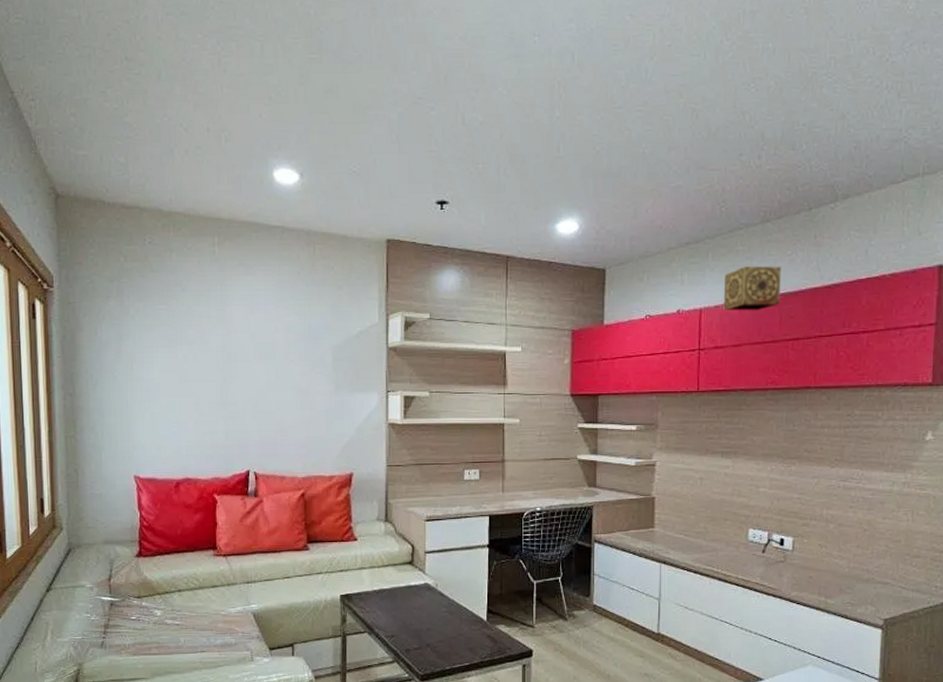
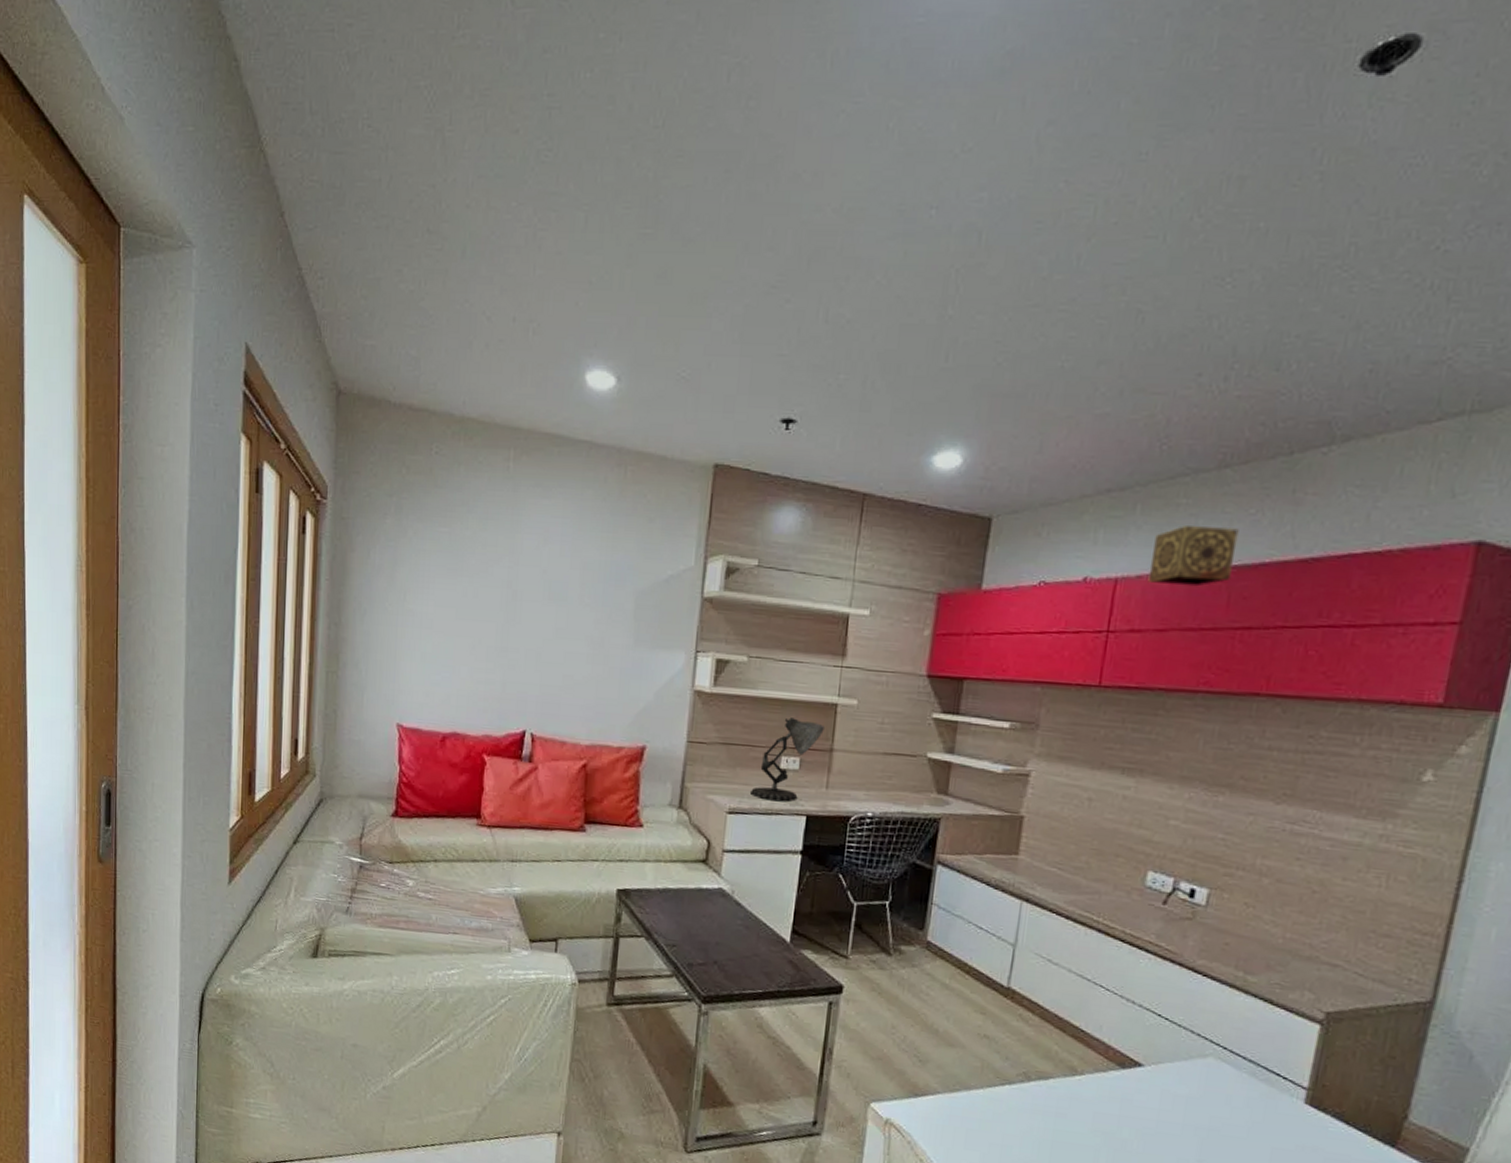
desk lamp: none [443,438,497,507] -> present [750,717,826,802]

